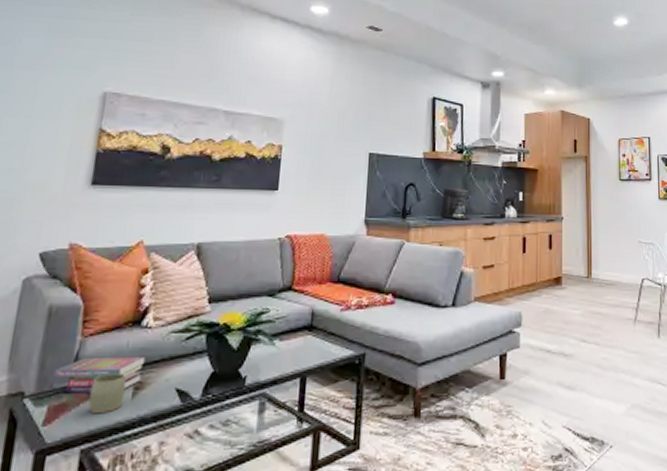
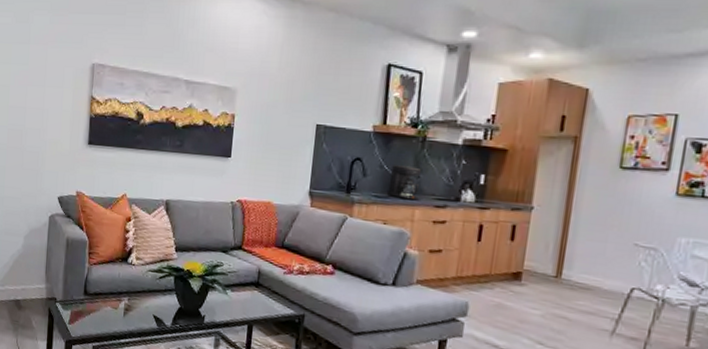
books: present [53,357,145,394] -> none [72,280,132,309]
mug: present [88,373,127,414] -> none [96,295,120,324]

